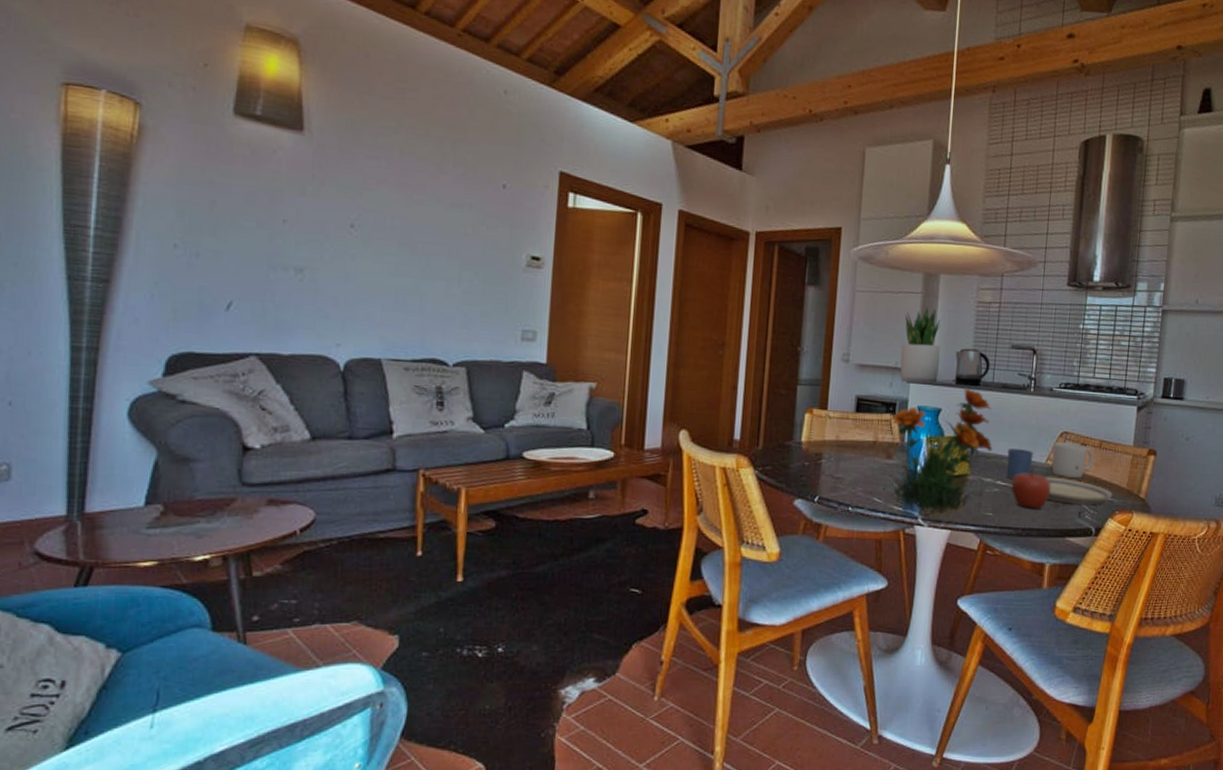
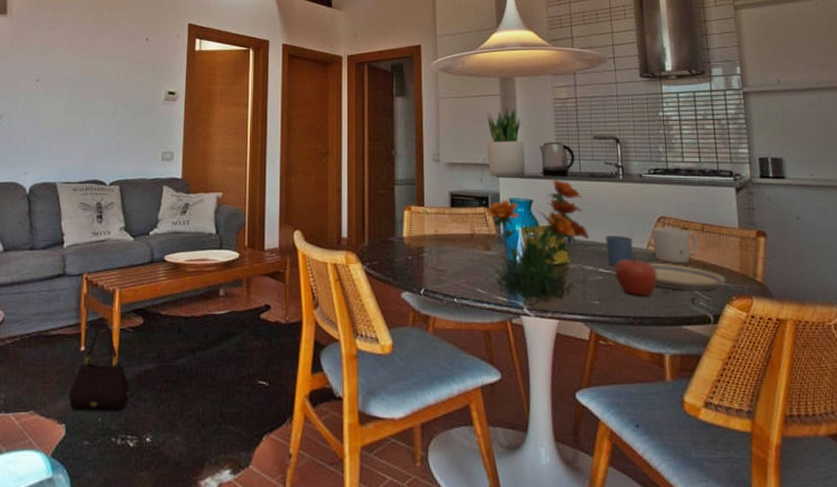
handbag: none [402,528,479,621] -> present [69,325,130,411]

